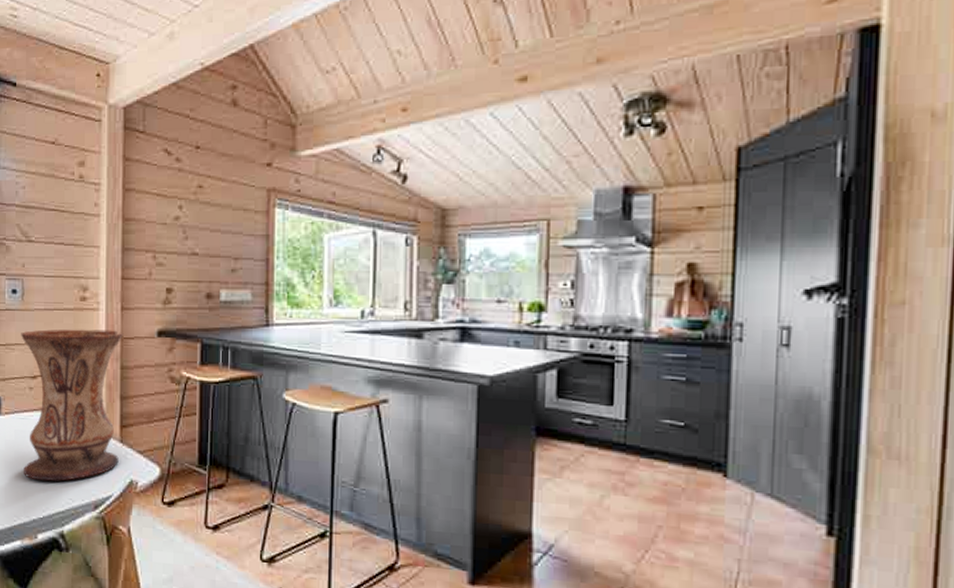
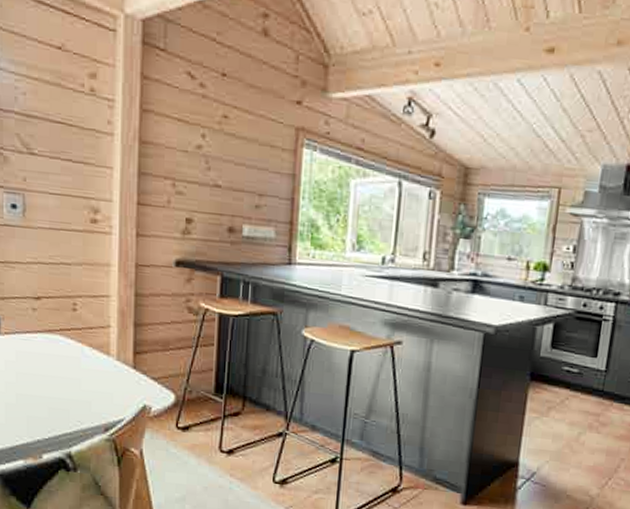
vase: present [21,329,124,482] -> none [22,249,139,404]

